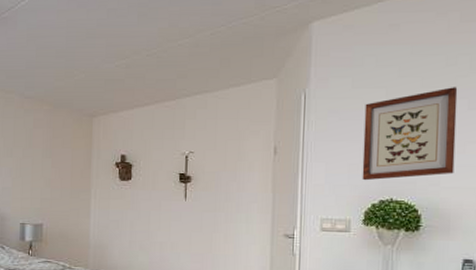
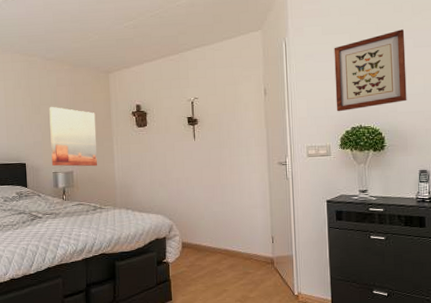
wall art: none [20,149,74,221] -> present [49,106,98,167]

